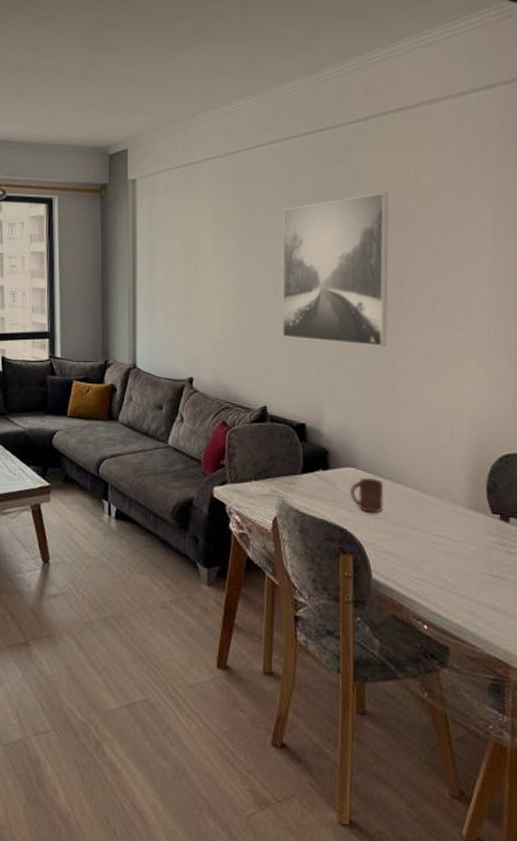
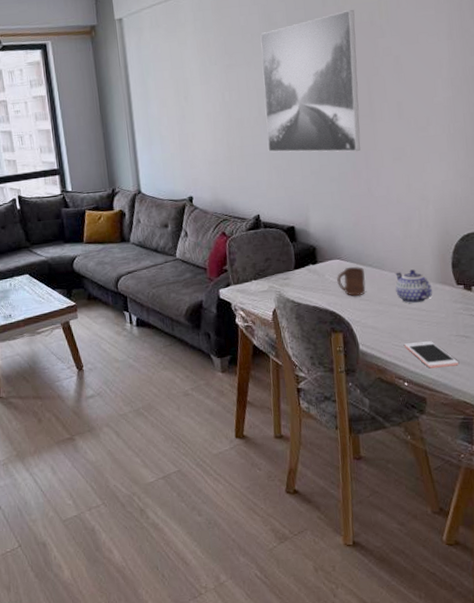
teapot: none [419,489,463,530] -> present [395,269,433,304]
cell phone: none [426,577,490,612] -> present [404,341,458,369]

